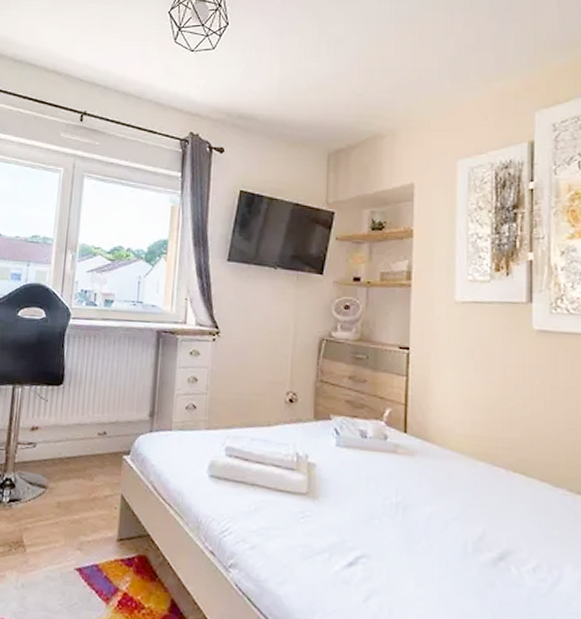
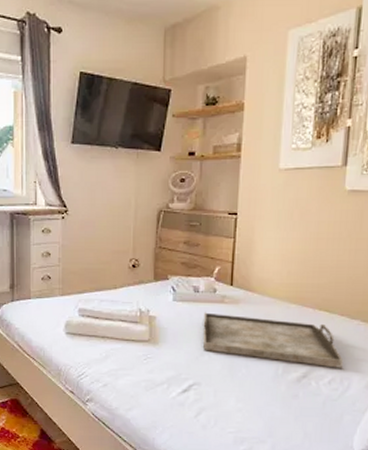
serving tray: none [372,462,550,552] -> present [203,311,344,368]

